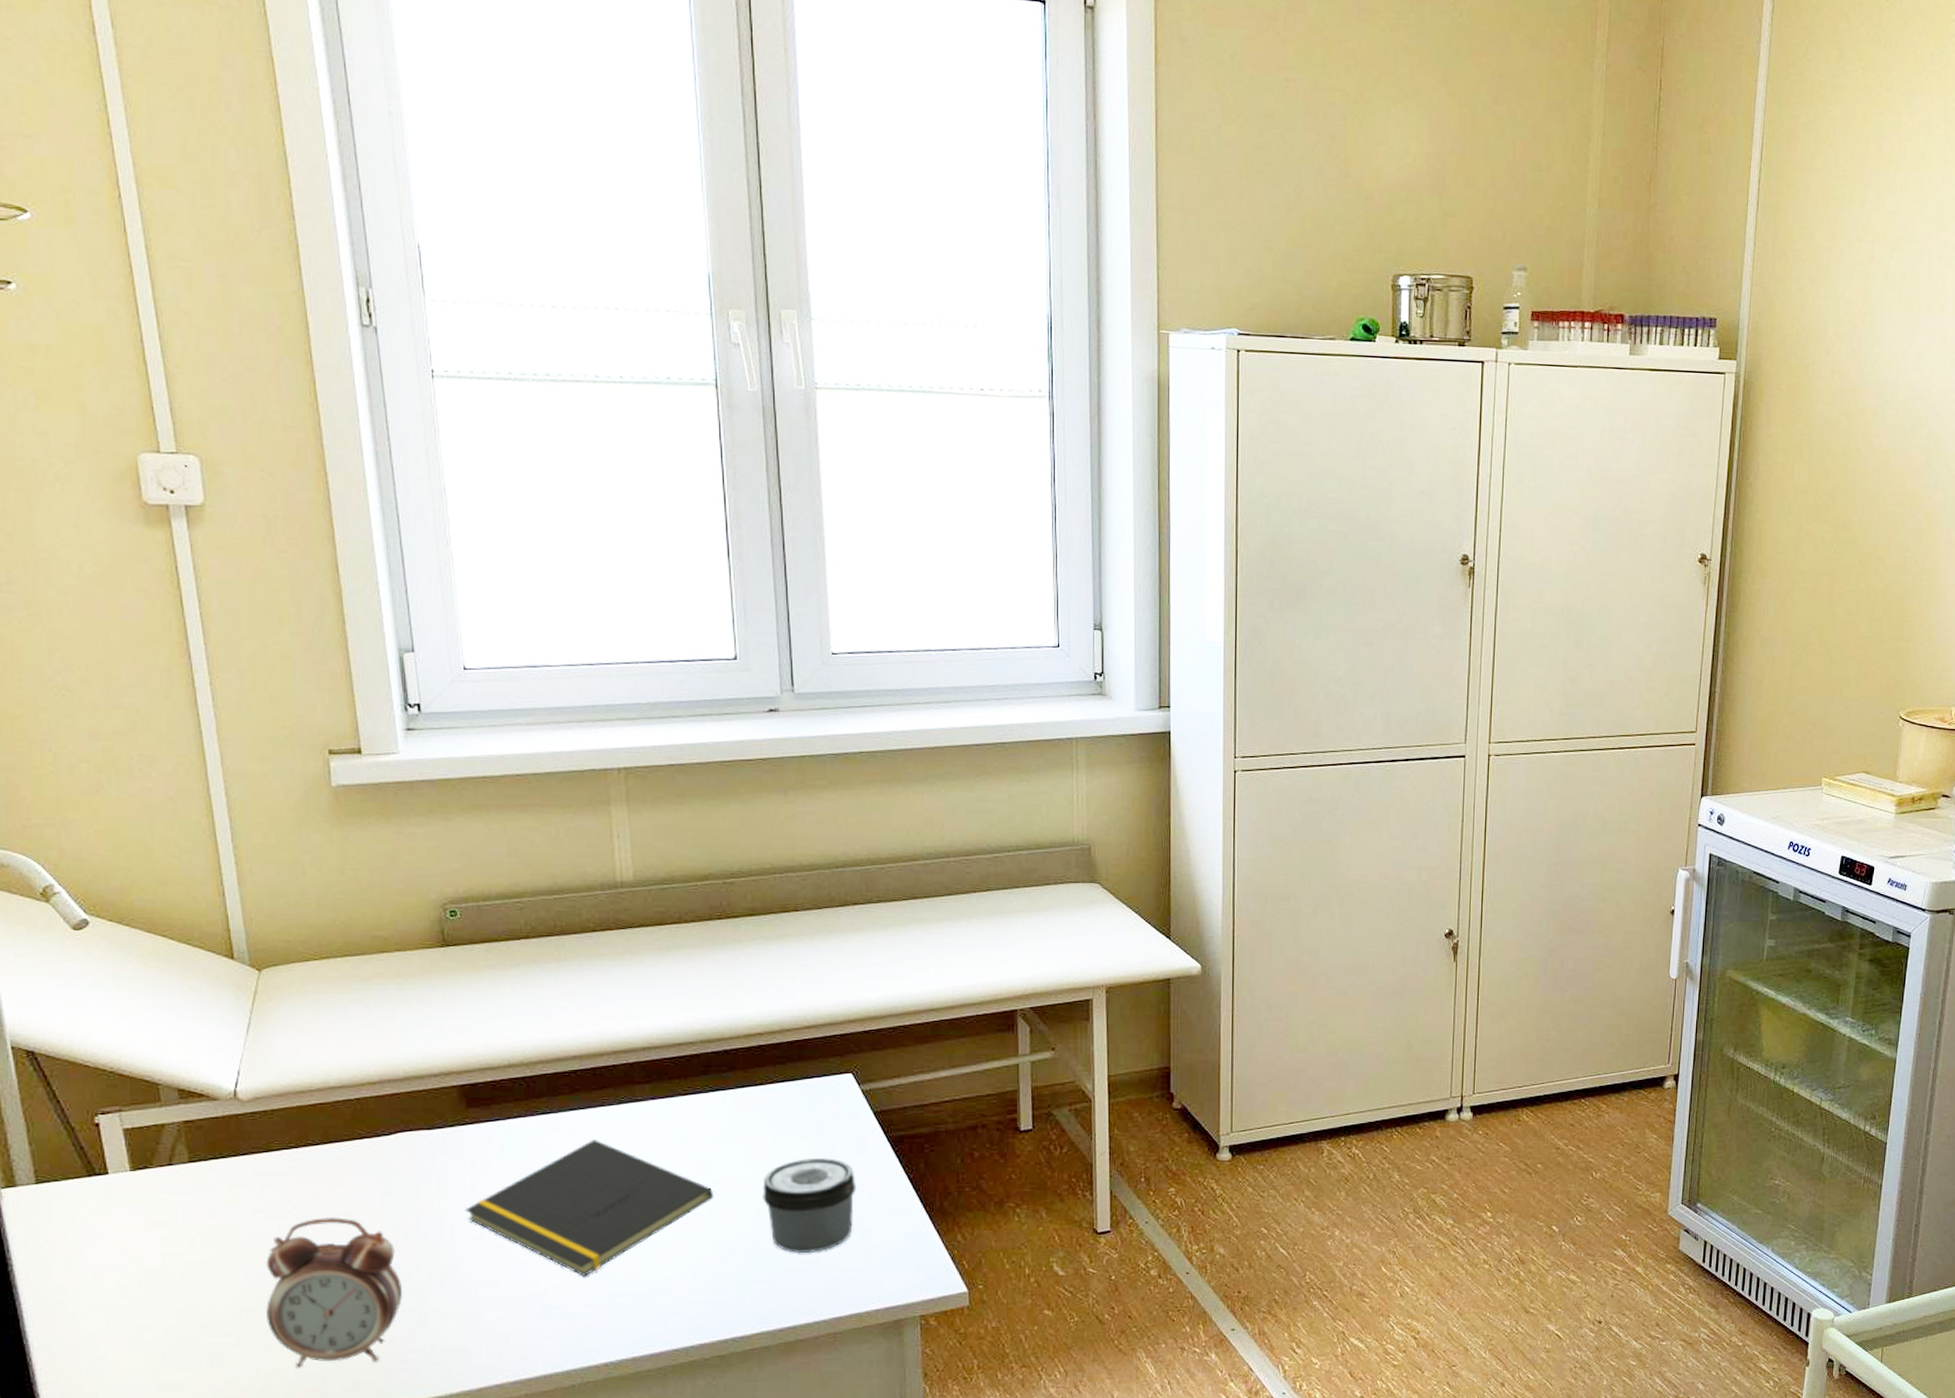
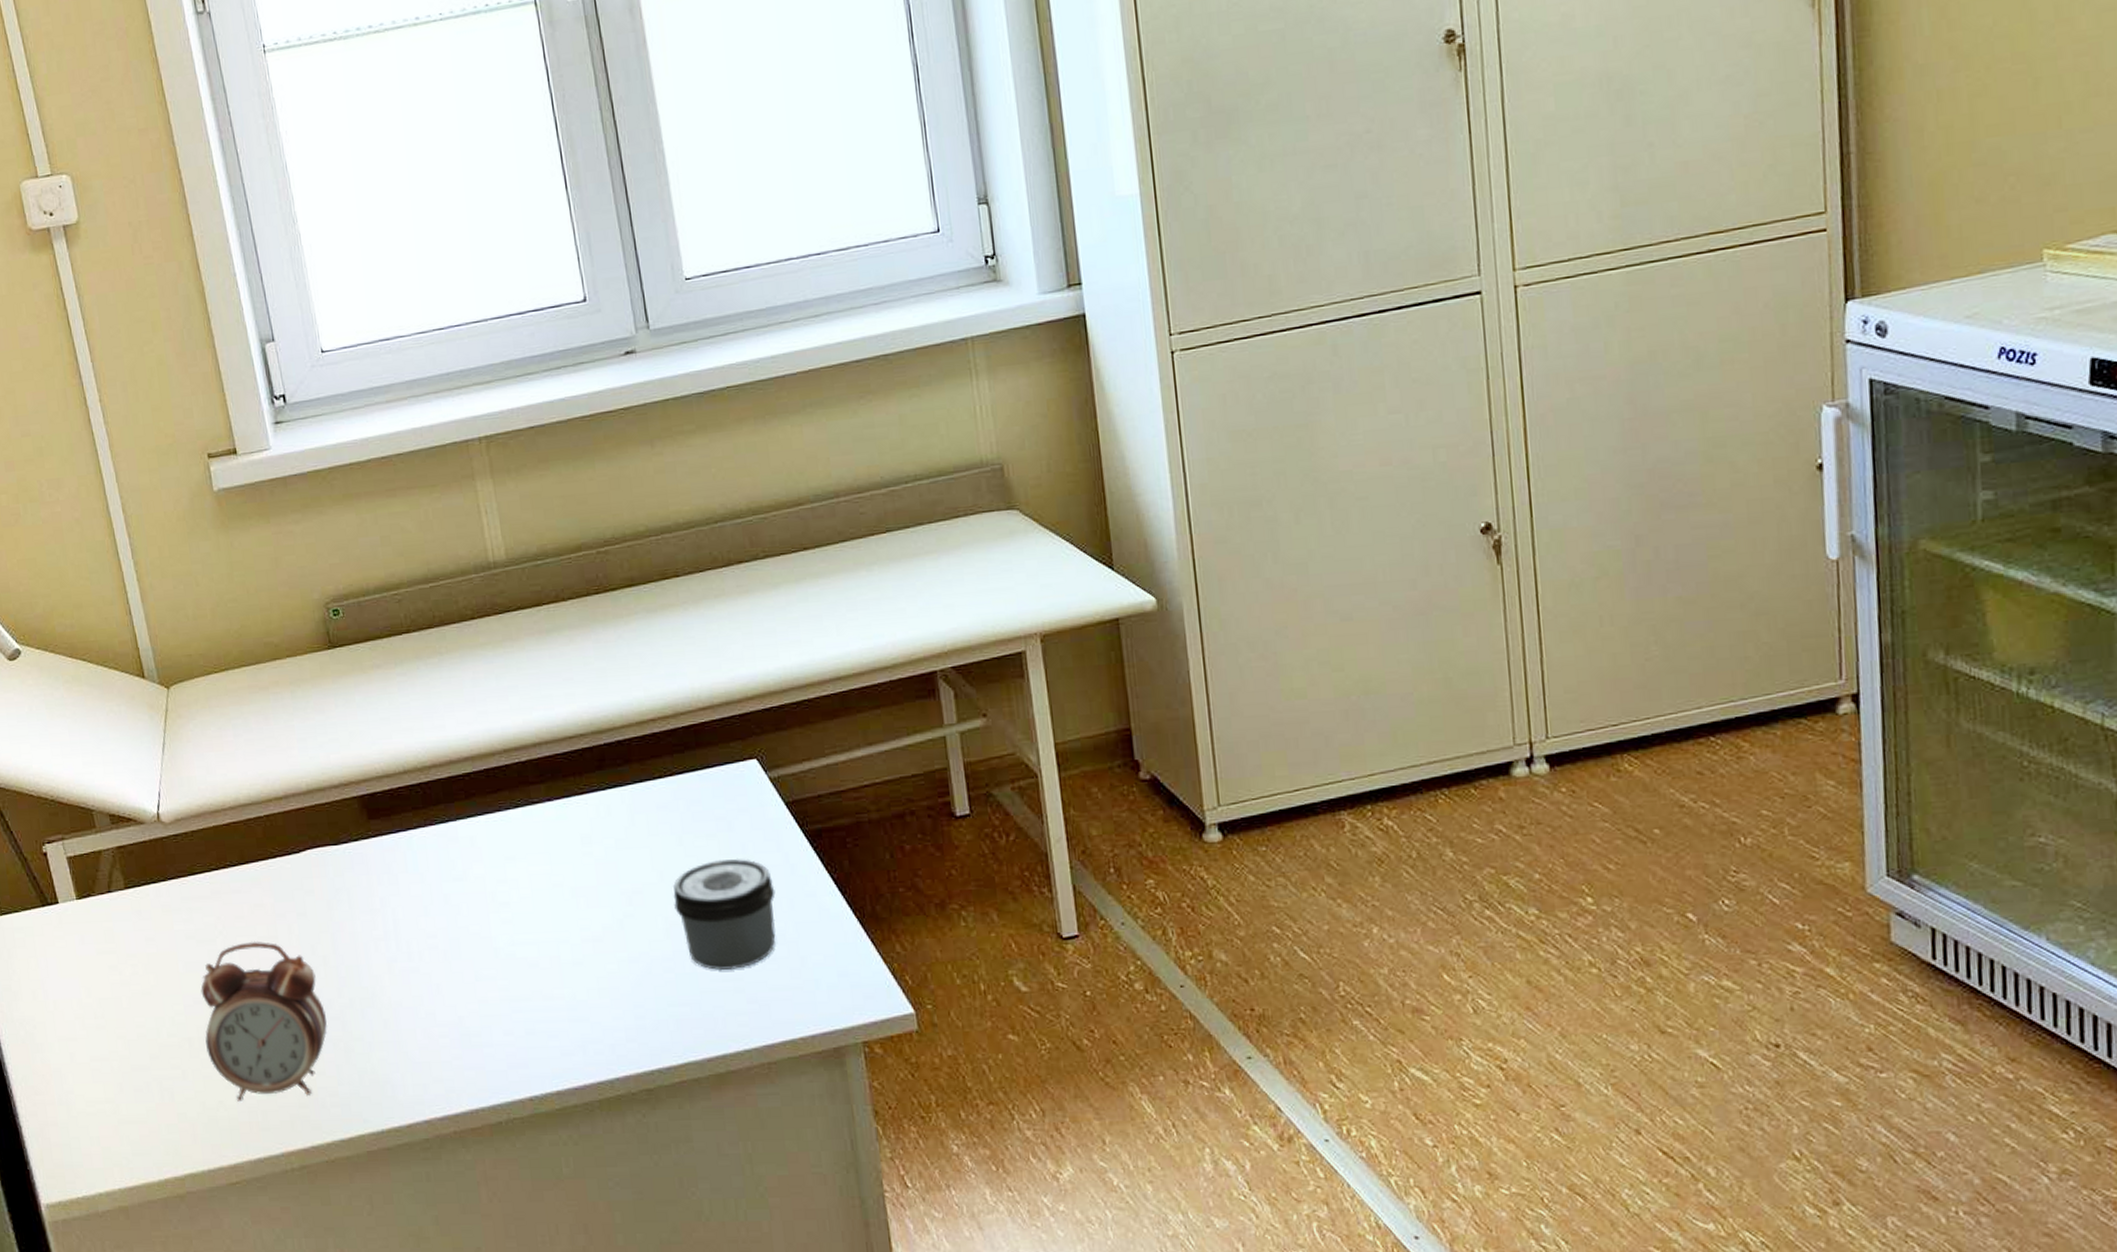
notepad: present [464,1140,714,1276] -> none [376,848,623,1000]

